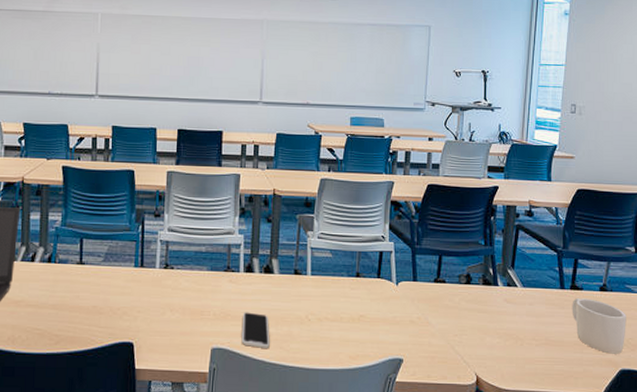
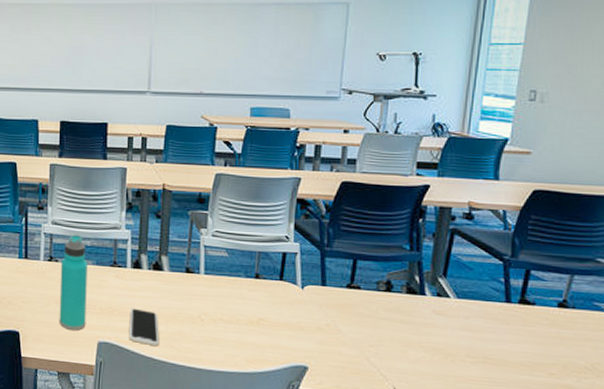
water bottle: none [173,240,202,339] -> present [59,234,88,331]
mug: present [572,298,626,354] -> none [519,314,593,380]

